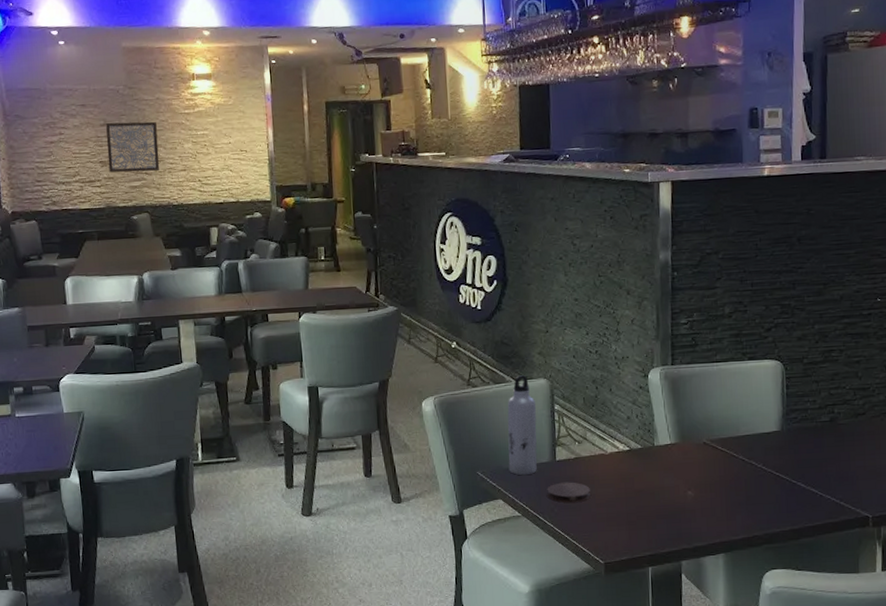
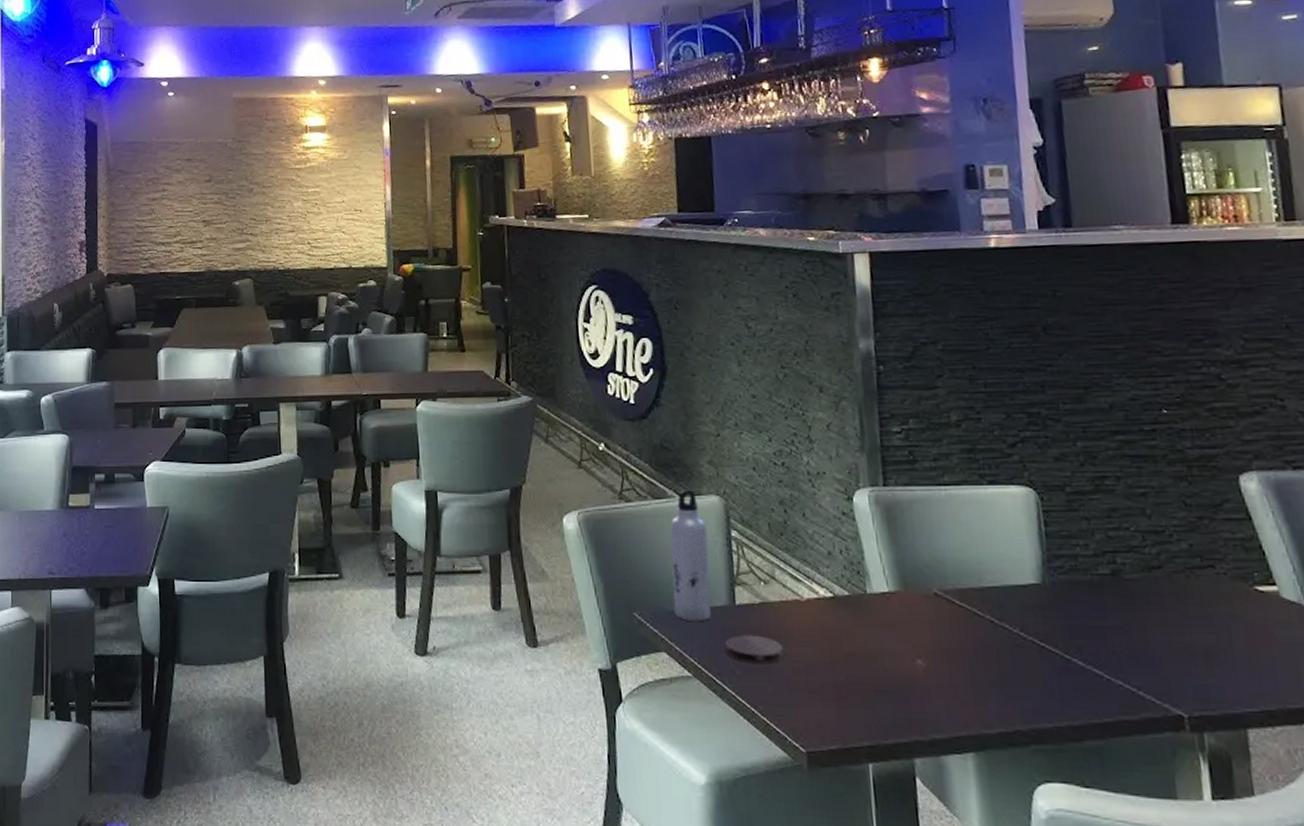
wall art: present [106,121,160,173] -> none [211,177,266,233]

